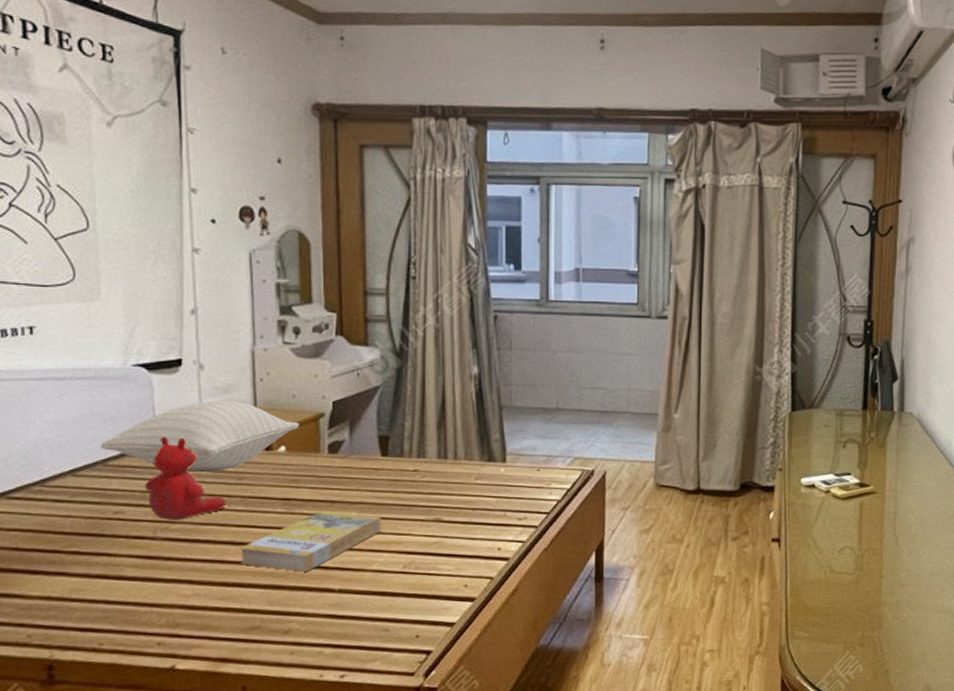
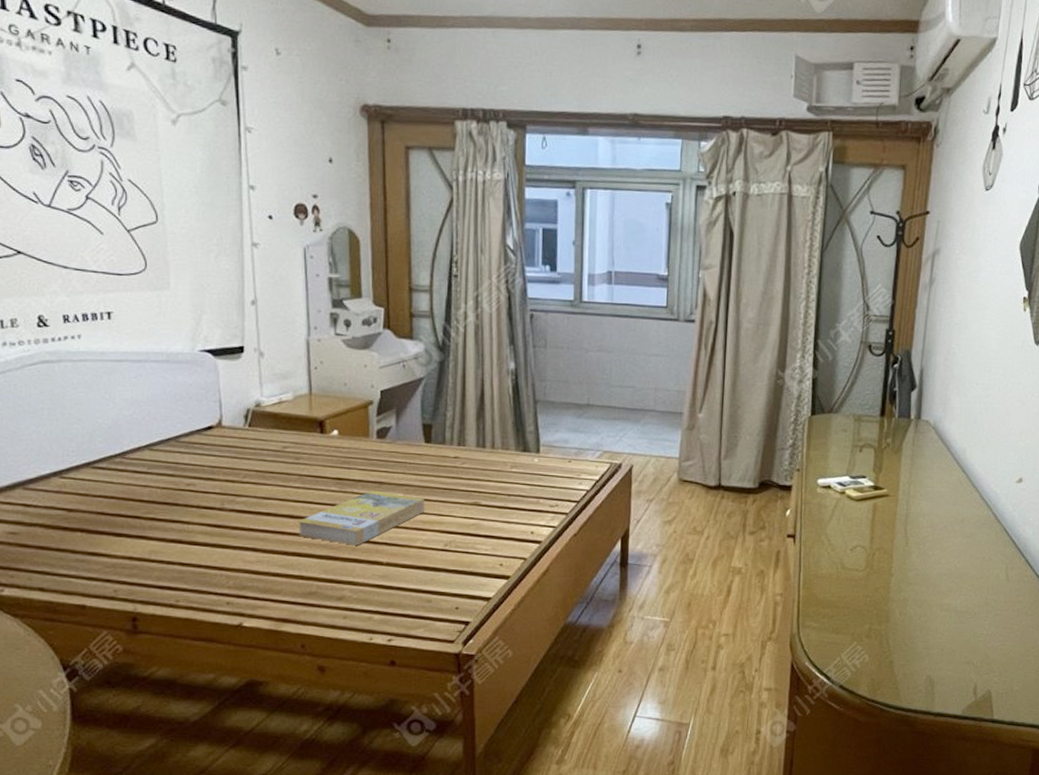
pillow: present [100,400,299,472] -> none [173,386,350,451]
stuffed bear: present [145,436,227,521] -> none [213,417,286,495]

